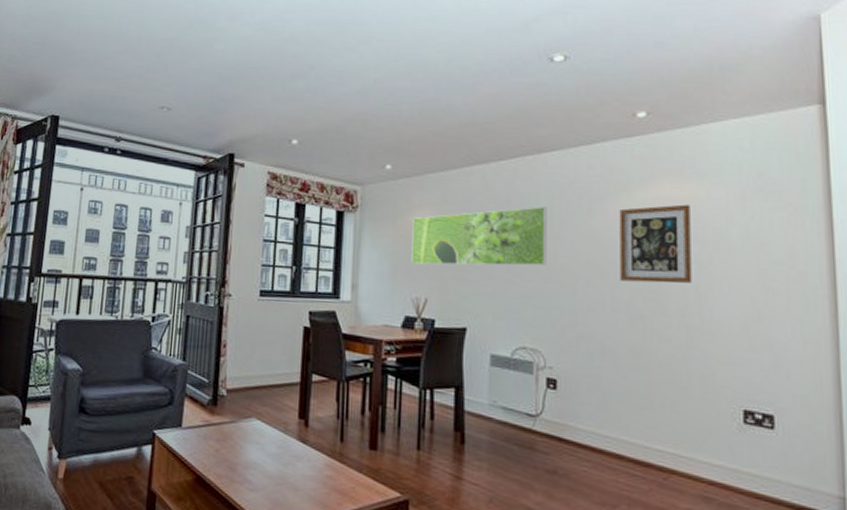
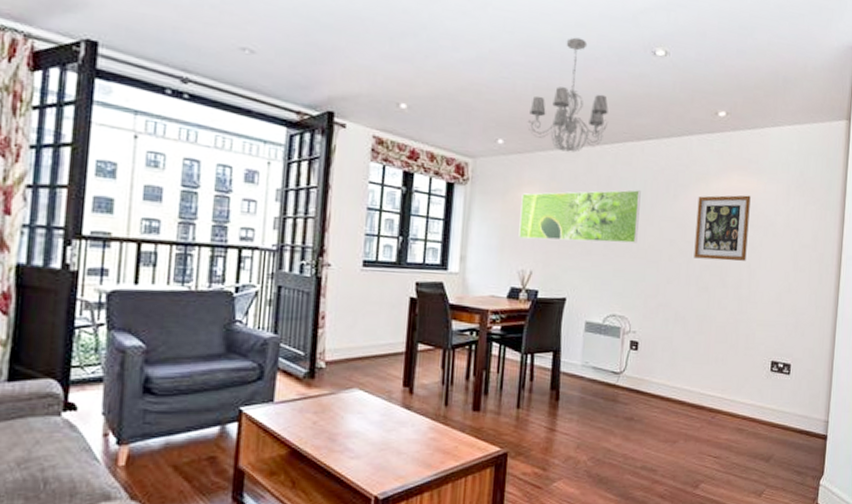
chandelier: none [415,56,503,172] -> present [527,37,609,153]

